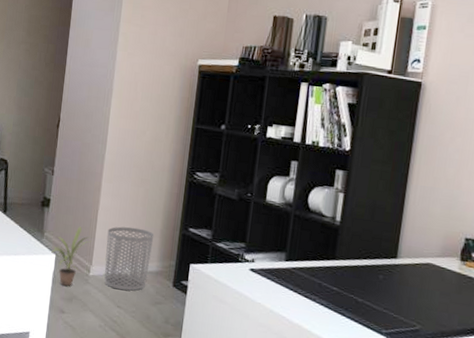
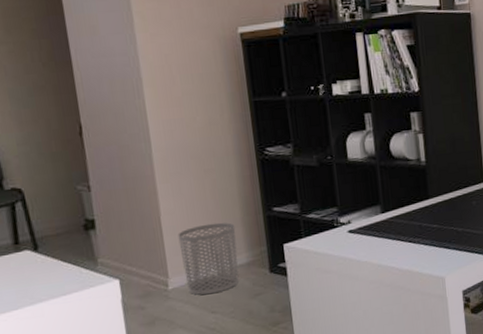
potted plant: present [51,226,92,287] -> none [112,240,161,311]

